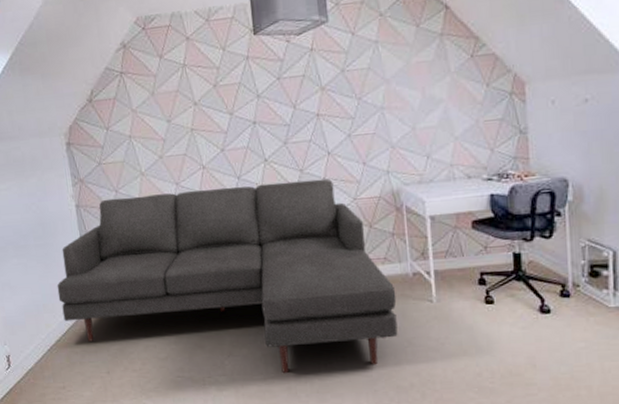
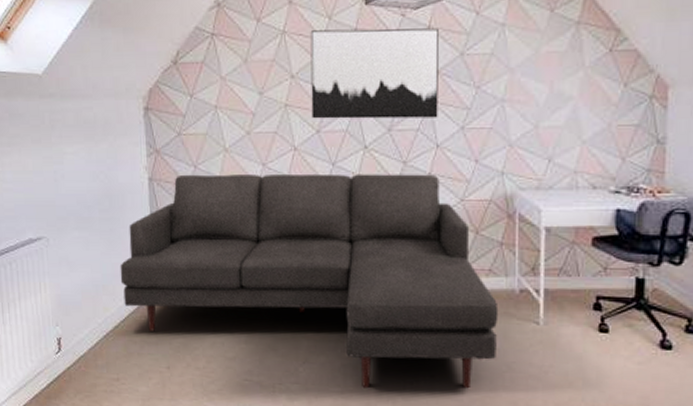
wall art: none [207,50,327,140] -> present [310,28,439,119]

